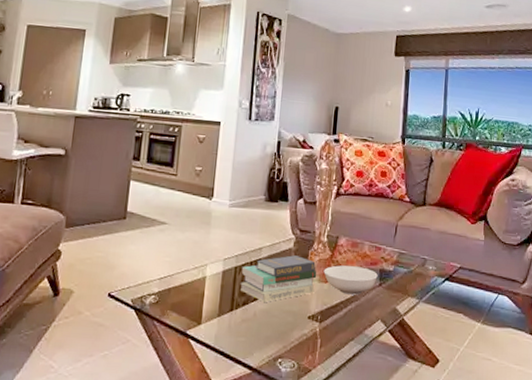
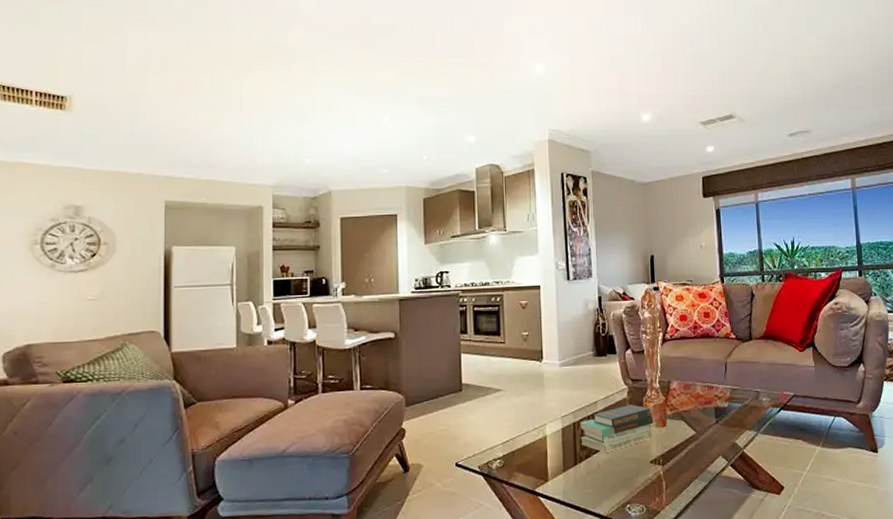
bowl: present [323,265,378,295] -> none [660,407,713,436]

